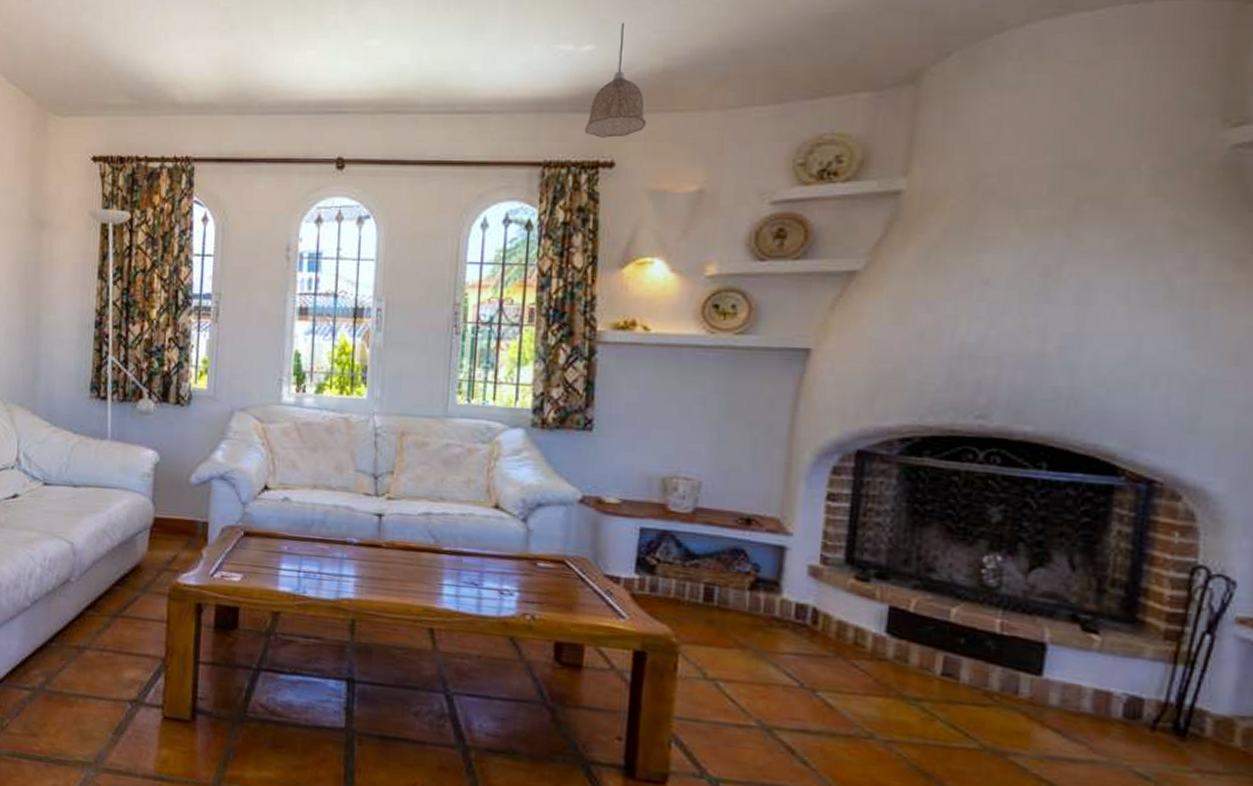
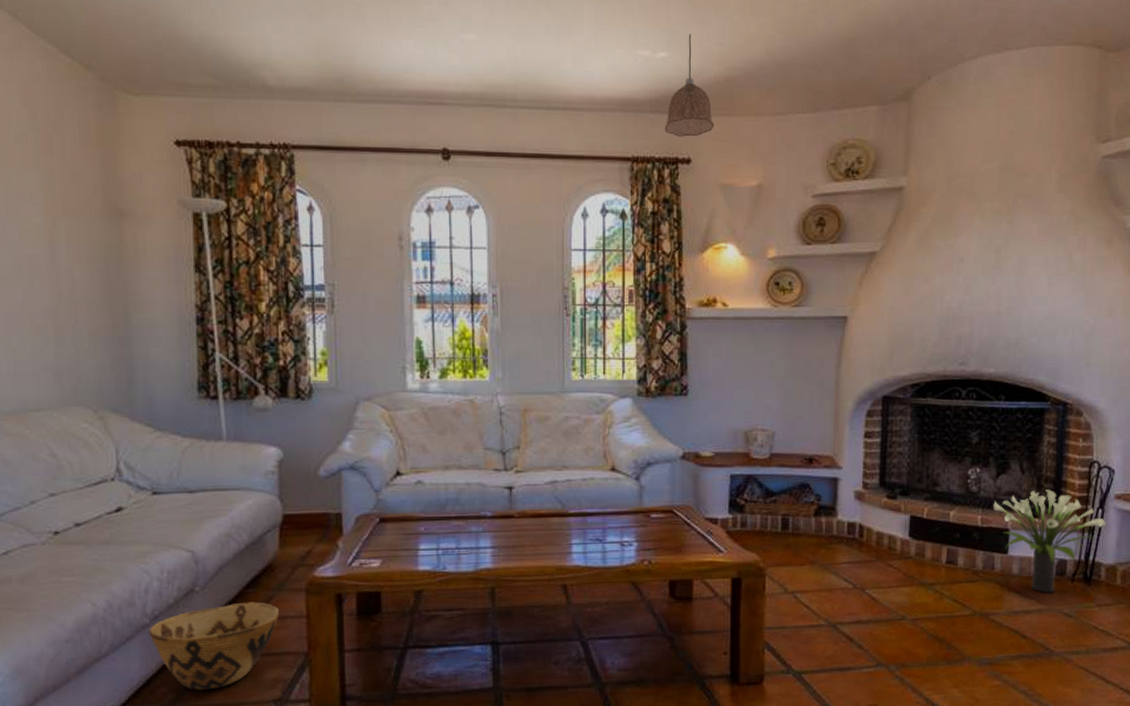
woven basket: none [28,598,143,680] -> present [148,601,280,690]
potted plant: none [1021,596,1217,741] -> present [993,489,1106,593]

